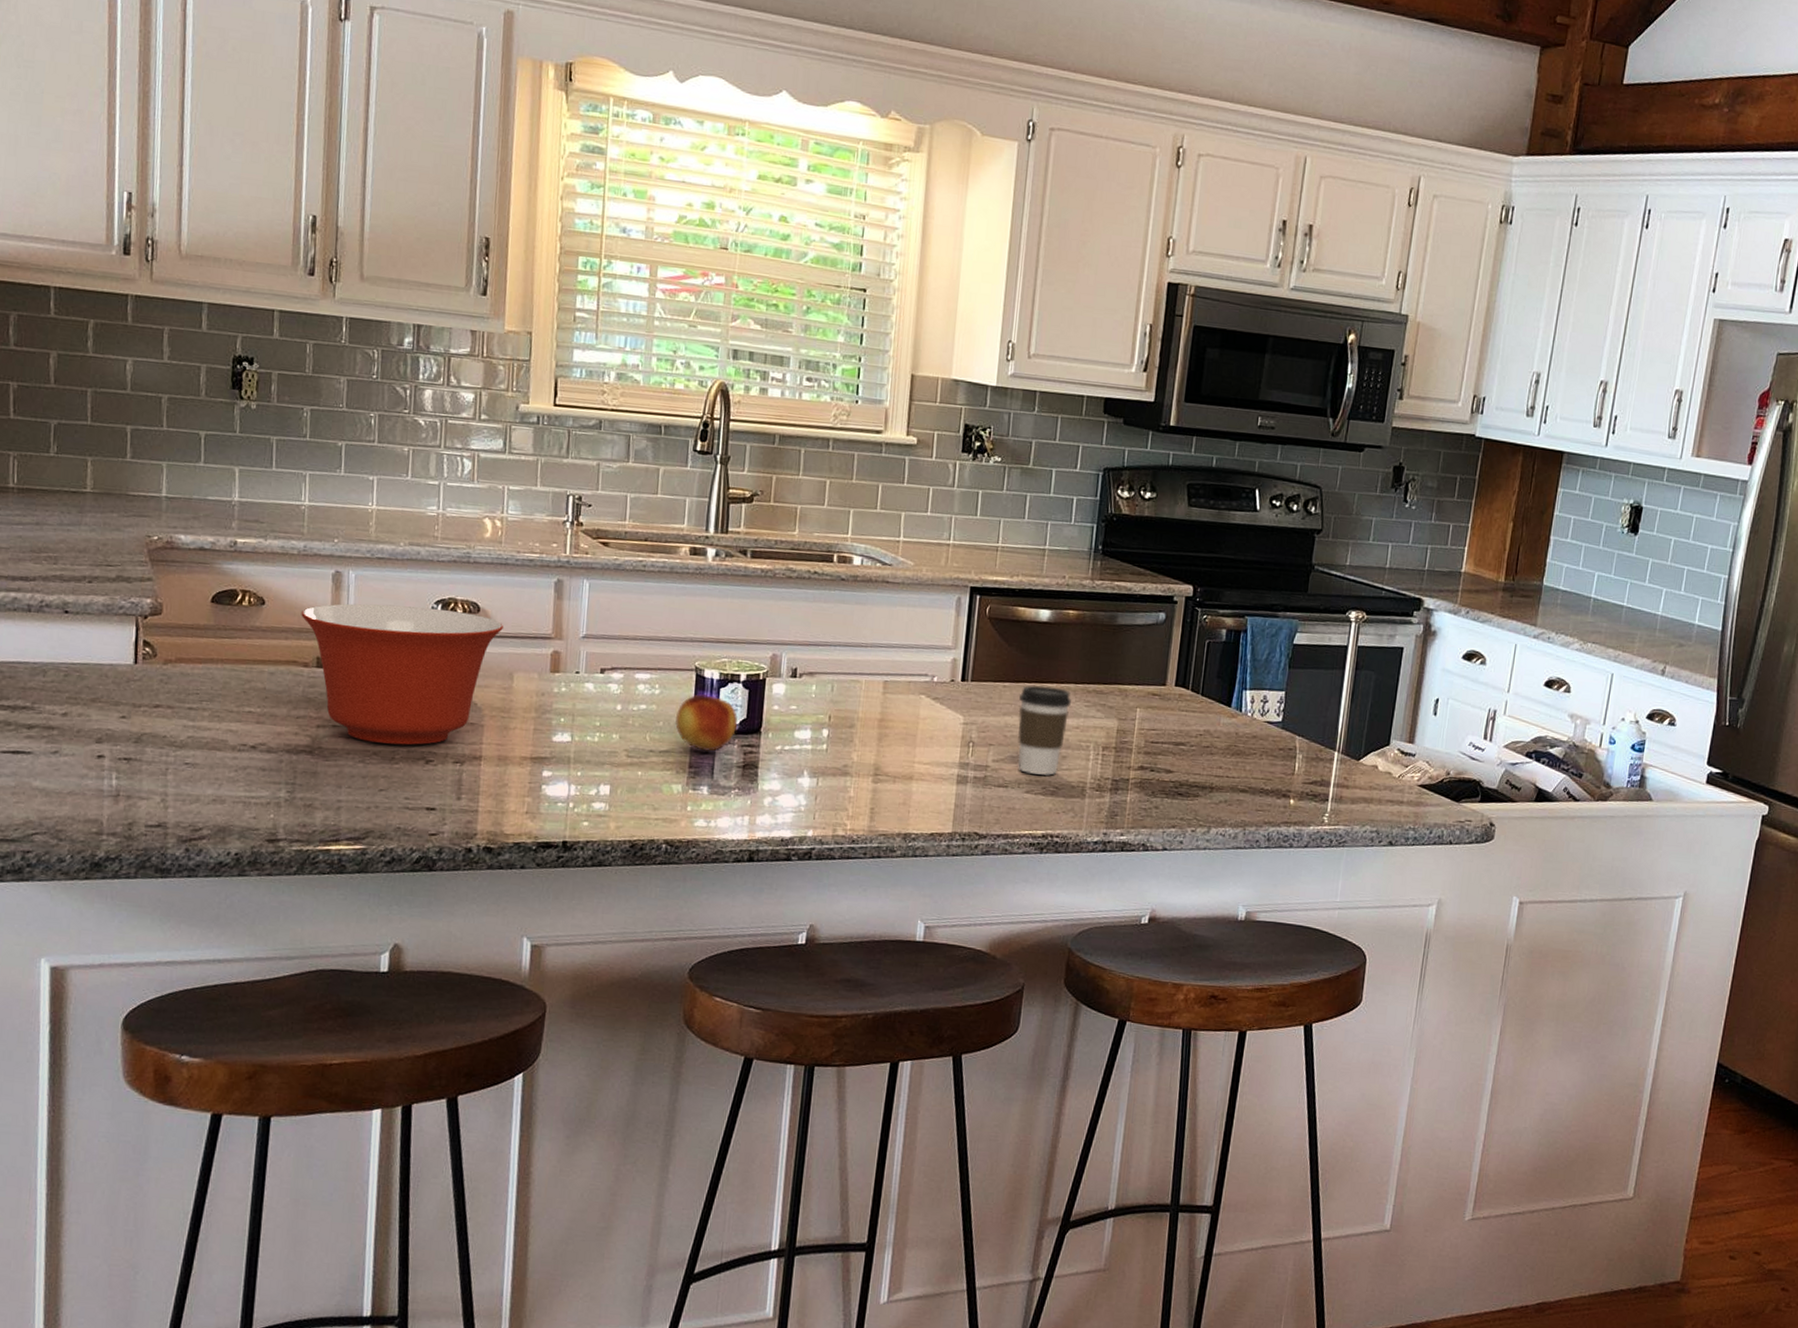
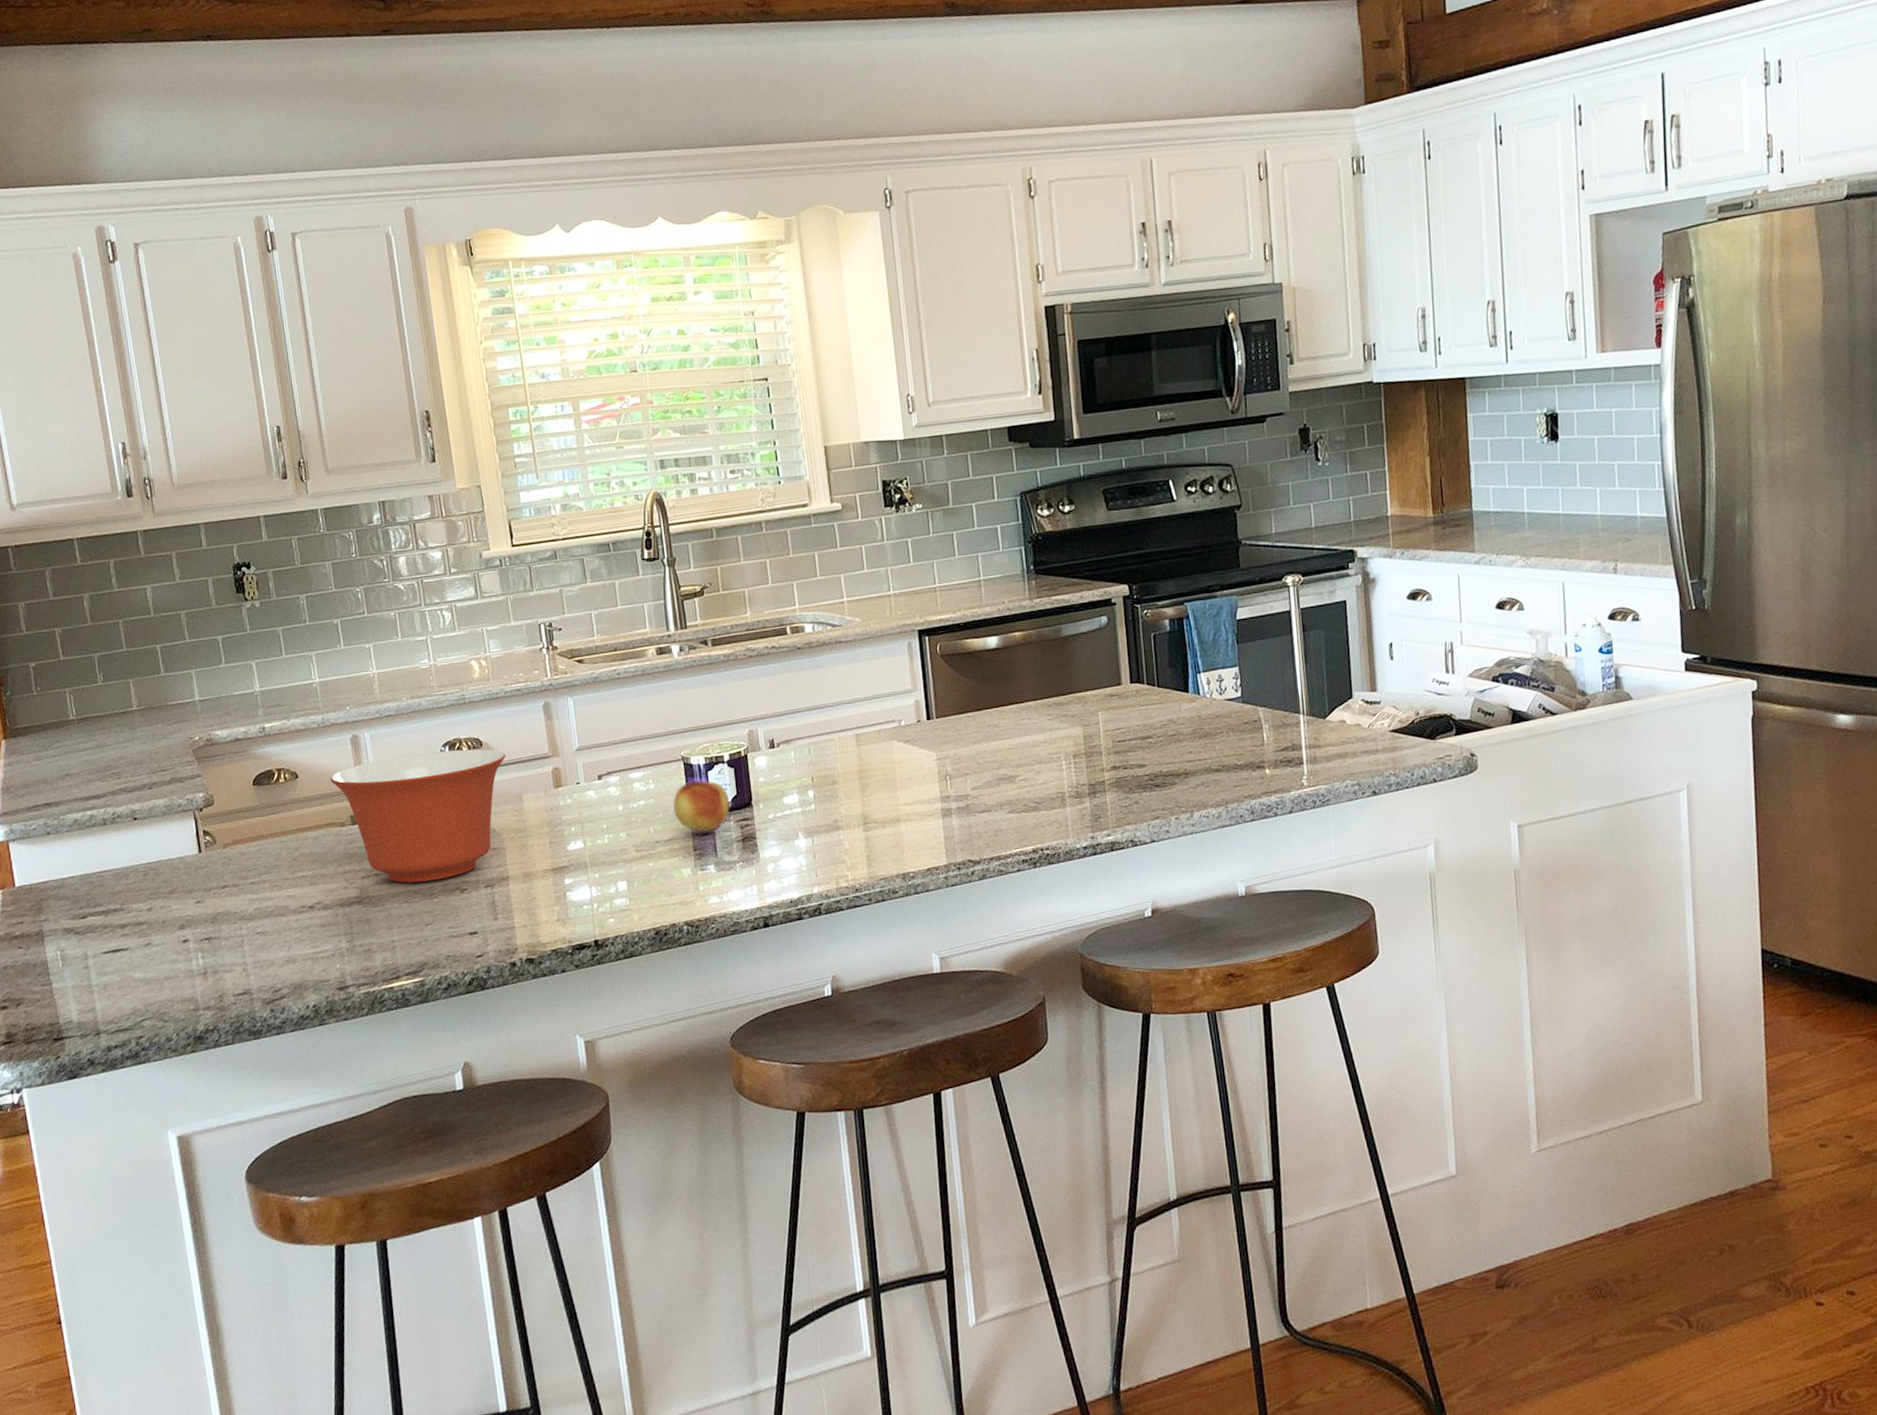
coffee cup: present [1017,685,1071,776] -> none [984,707,1035,795]

